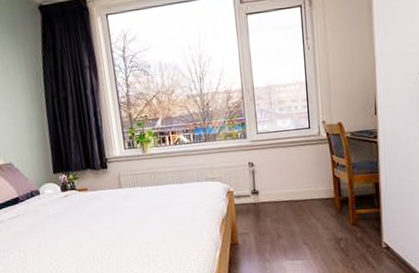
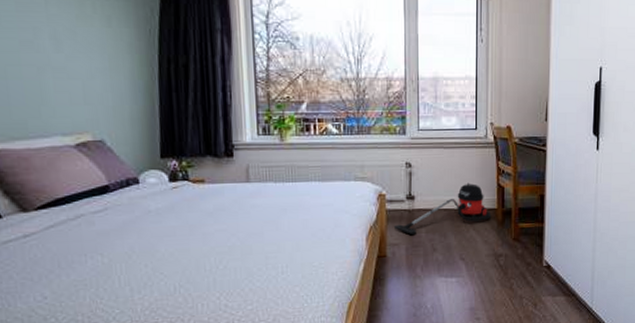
vacuum cleaner: none [242,176,330,225] -> present [393,182,492,236]

